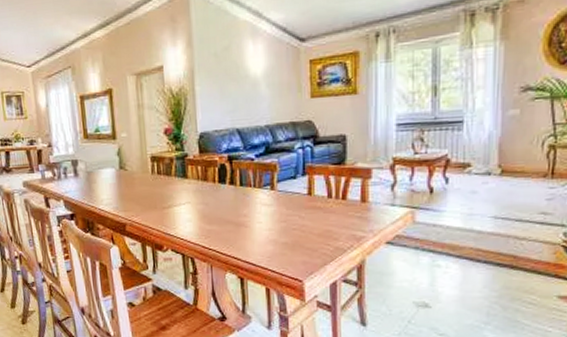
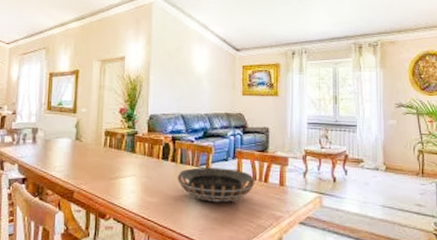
decorative bowl: none [237,187,331,225] -> present [177,167,255,202]

